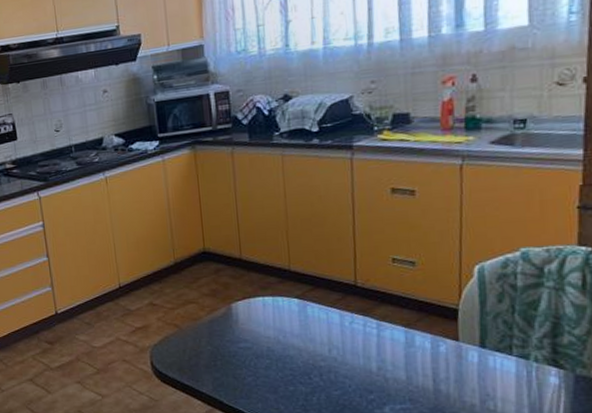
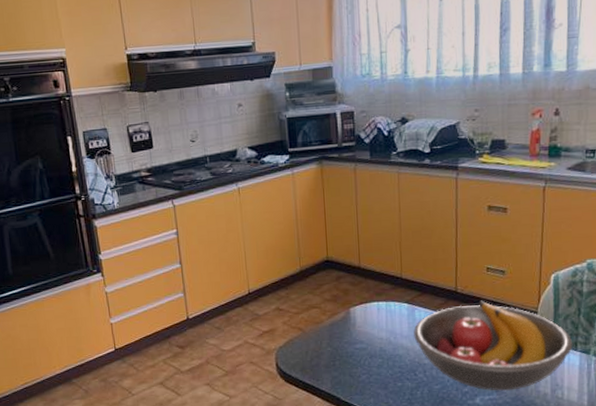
fruit bowl: none [306,295,507,400] -> present [414,300,573,391]

